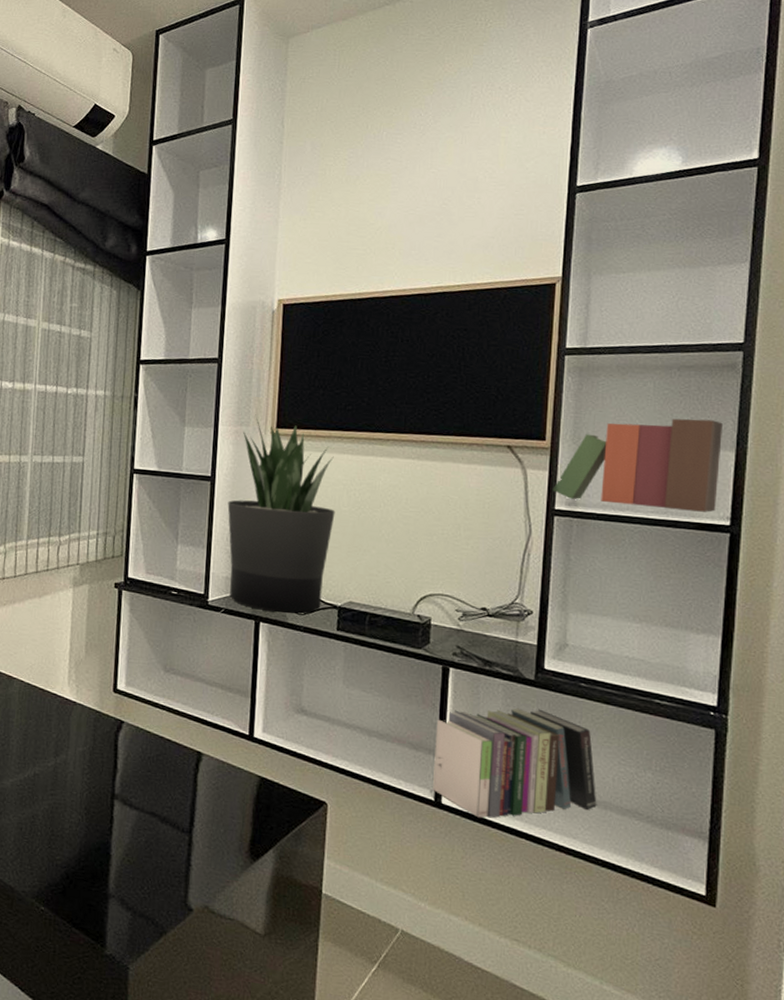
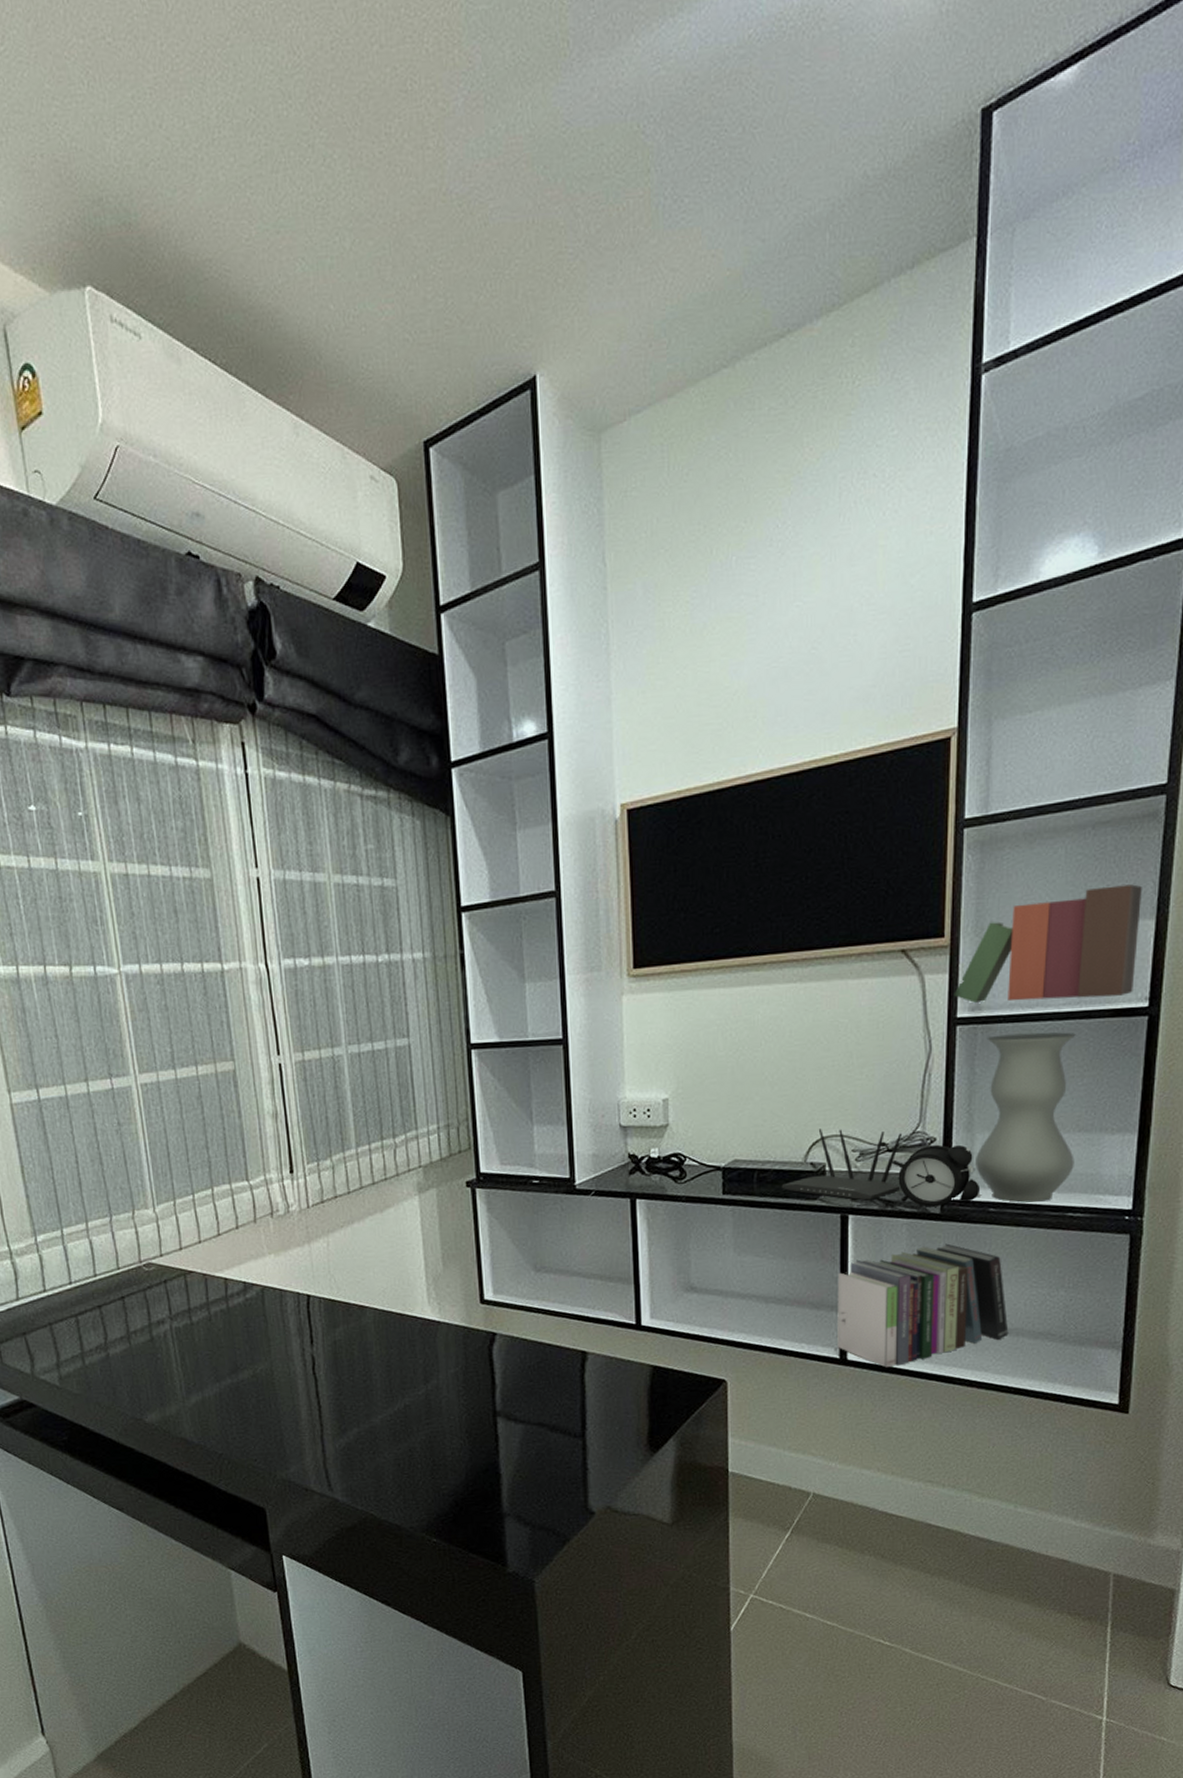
planter: present [227,414,335,614] -> none [585,955,710,1186]
wifi router: none [390,586,502,658] -> present [781,1129,903,1201]
alarm clock: none [492,616,574,674] -> present [893,1144,982,1207]
vase: none [568,529,663,685] -> present [974,1032,1076,1202]

